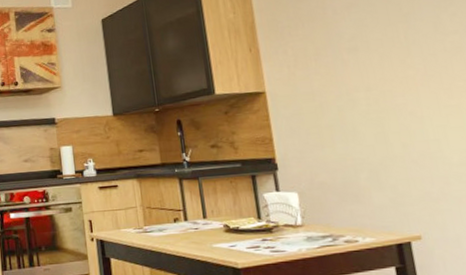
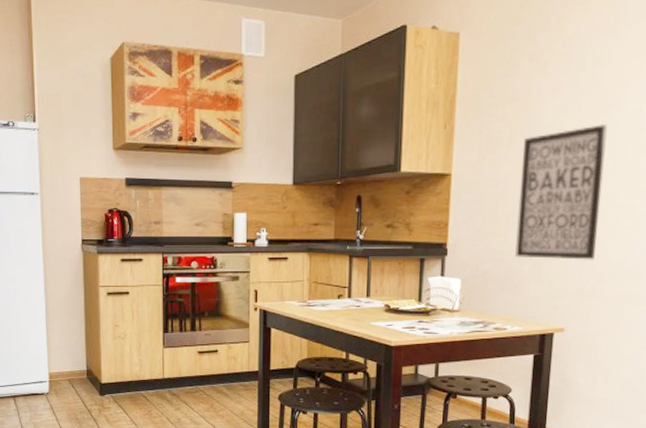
wall art: none [330,32,433,166] -> present [515,124,607,260]

